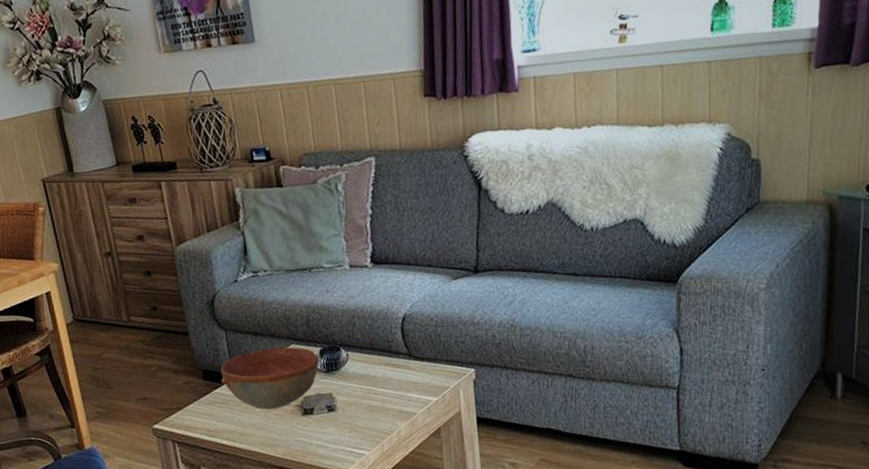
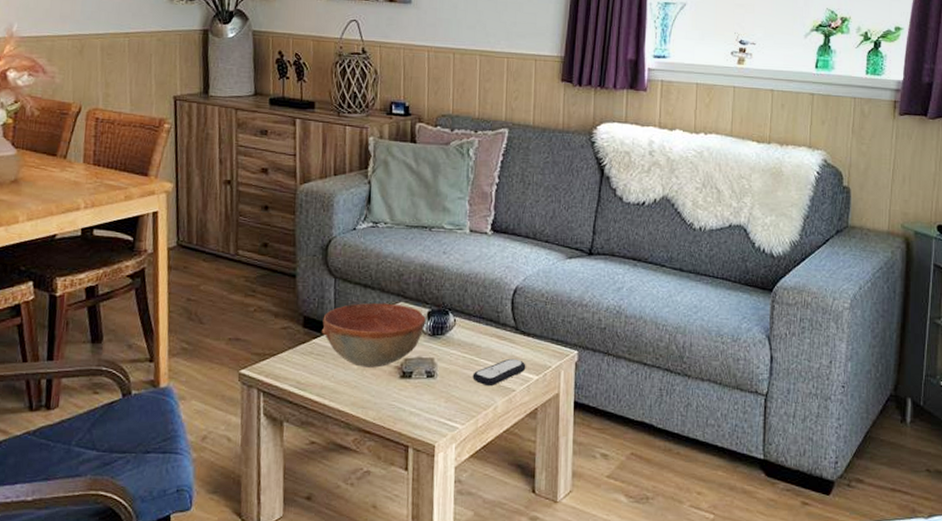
remote control: none [372,383,424,412] -> present [472,358,526,386]

